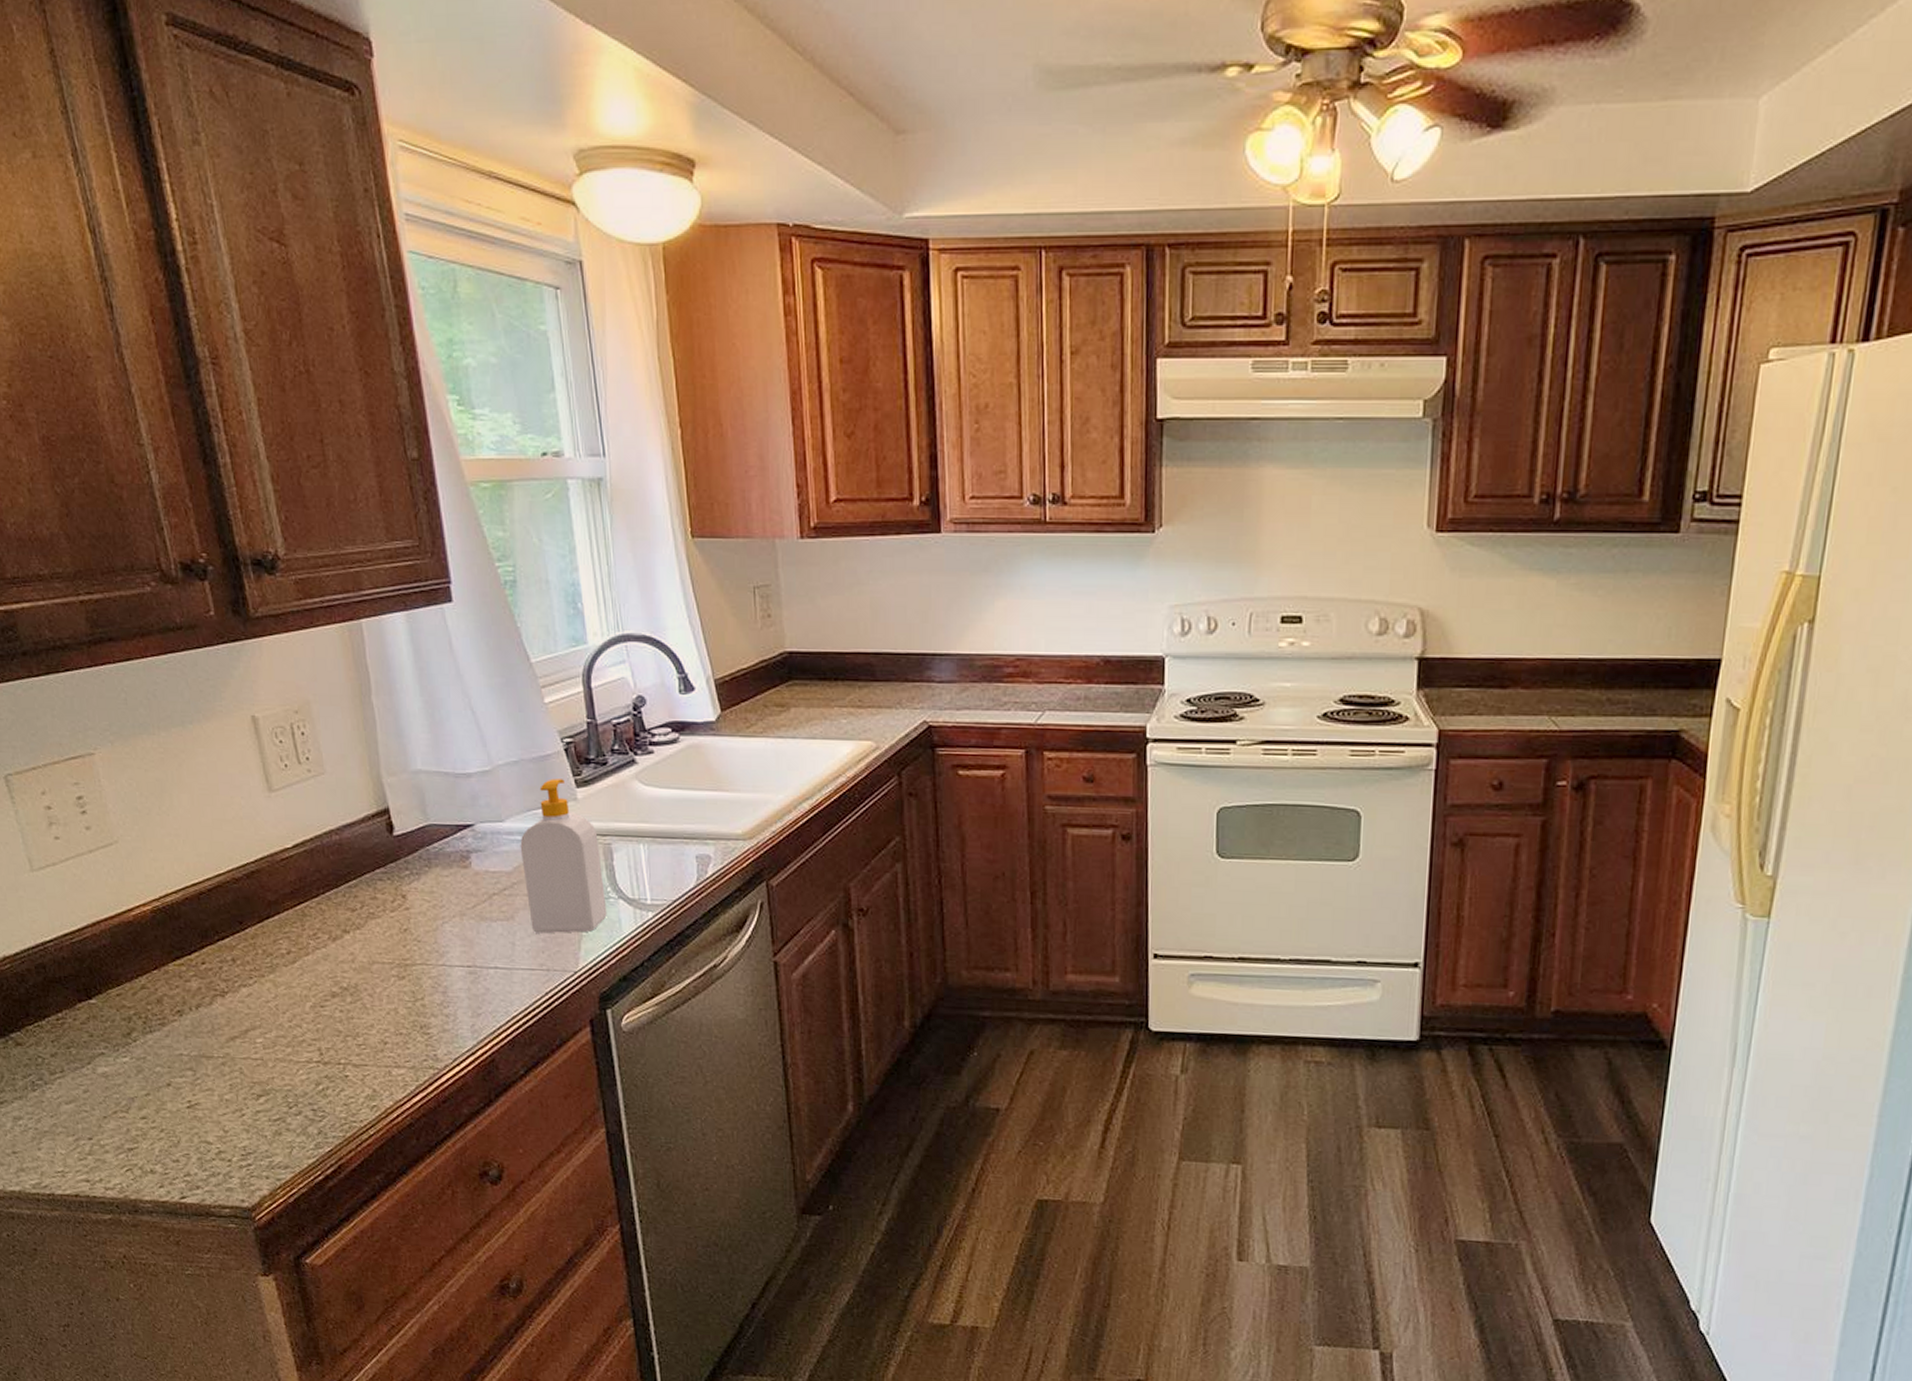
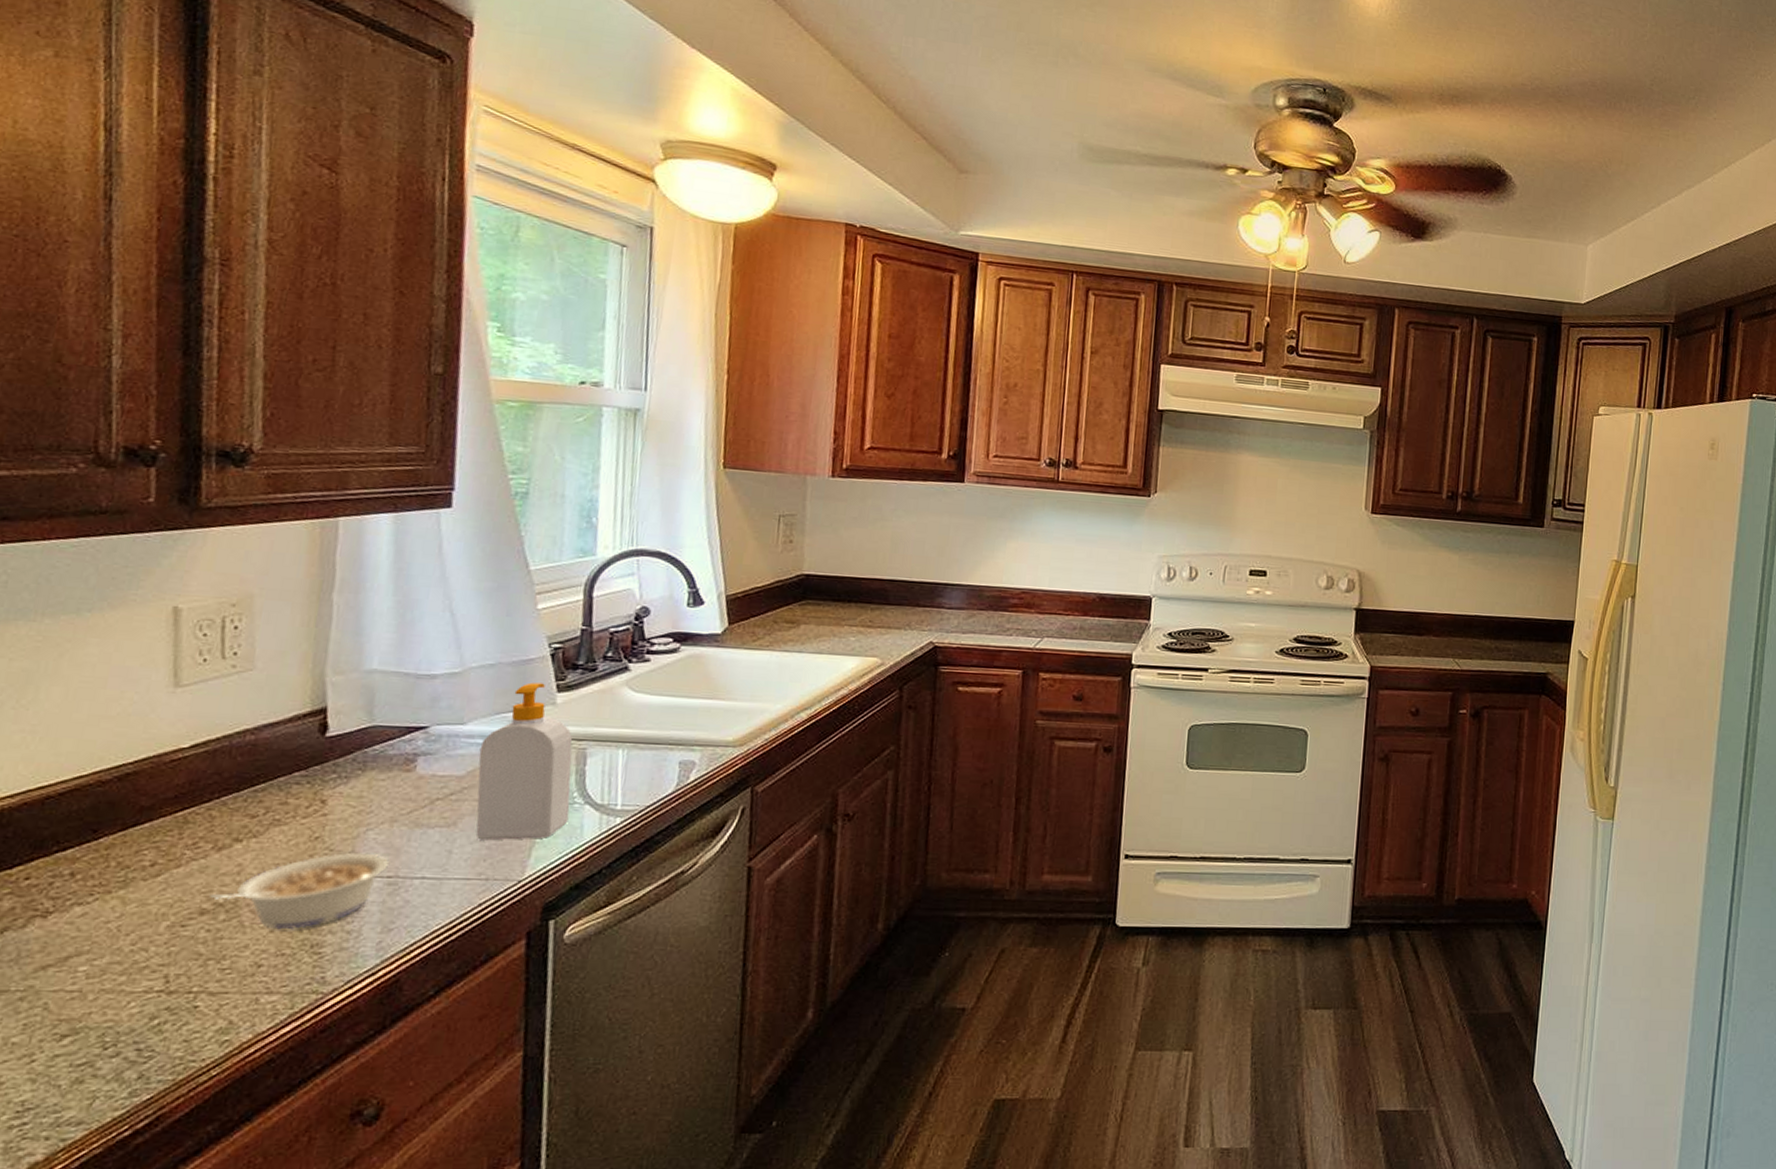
legume: none [335,944,467,1013] -> present [208,853,390,930]

